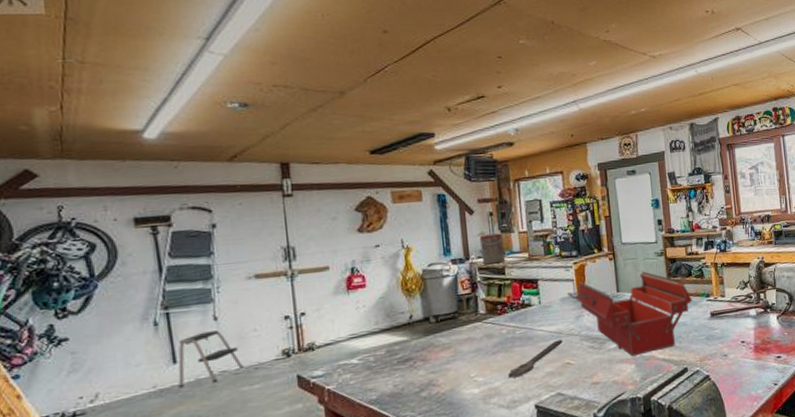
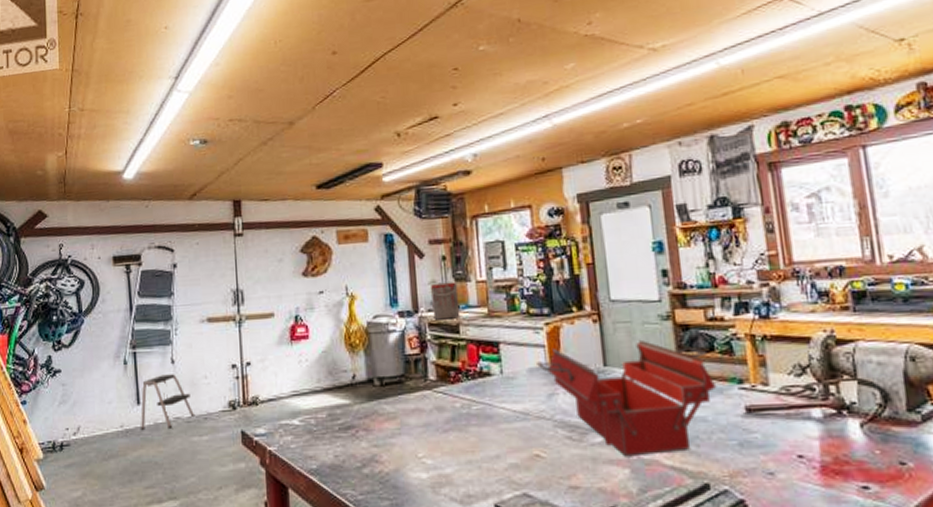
wrench: present [507,339,563,379] -> none [461,423,531,466]

